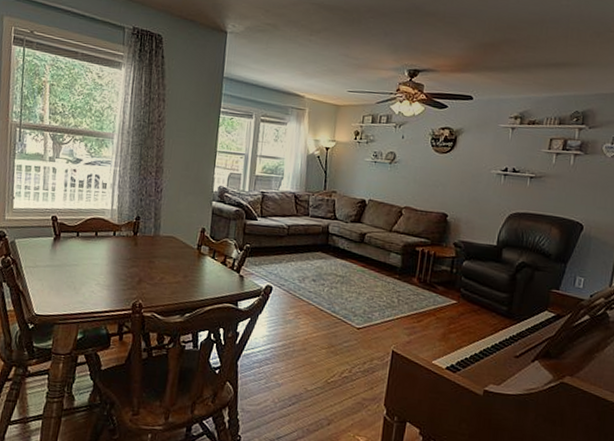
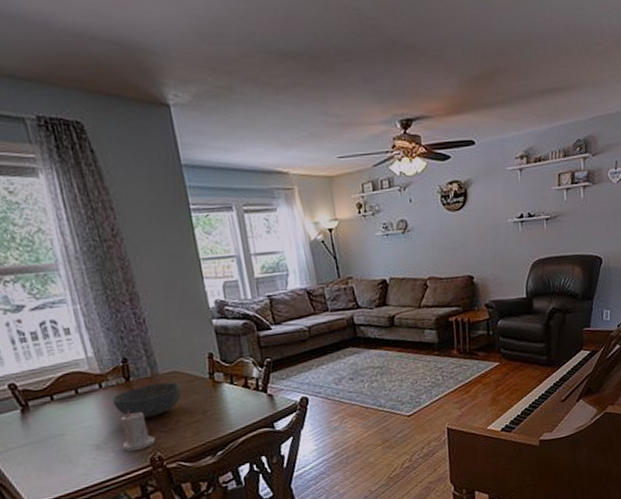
candle: none [115,259,142,295] -> present [120,411,157,452]
bowl: none [119,242,173,270] -> present [112,382,182,418]

